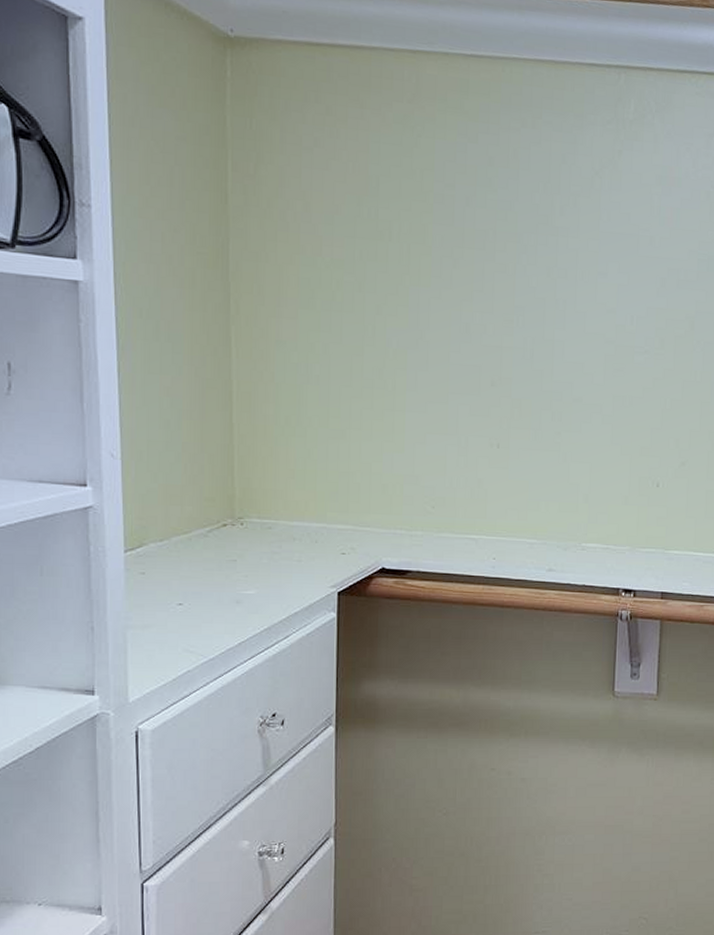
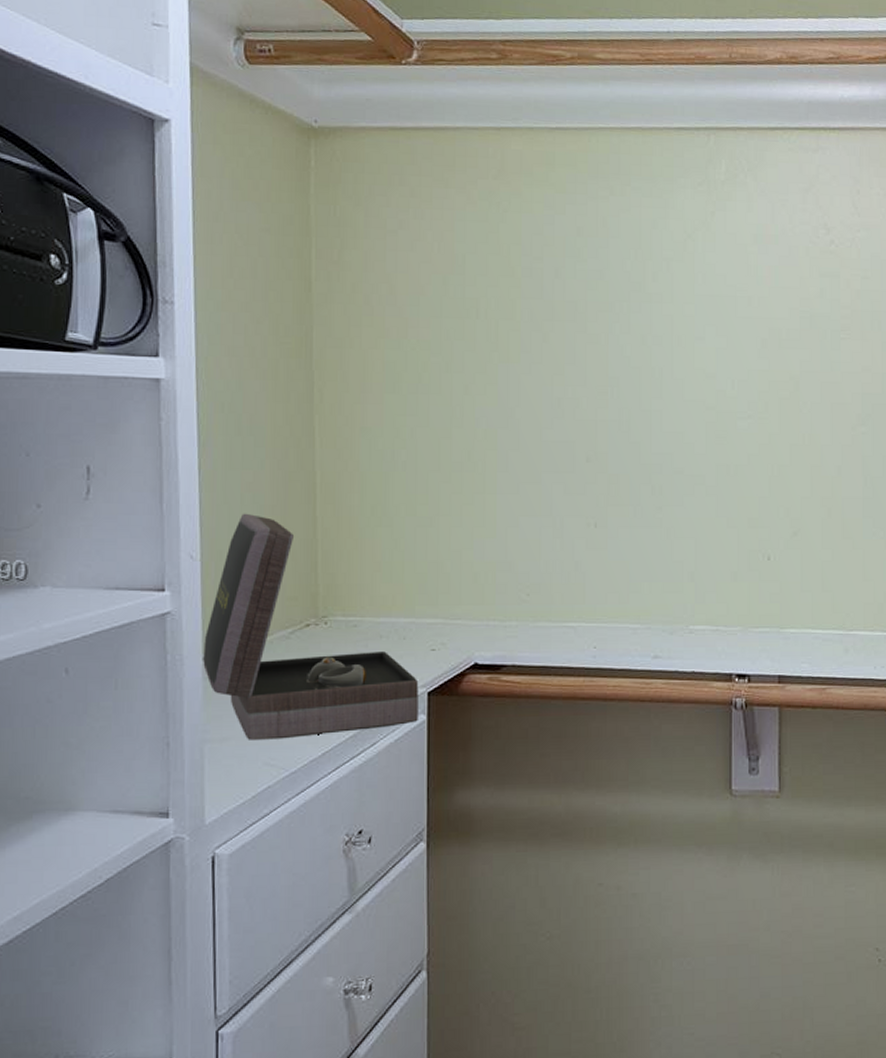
jewelry box: none [125,416,329,629] -> present [203,513,419,740]

